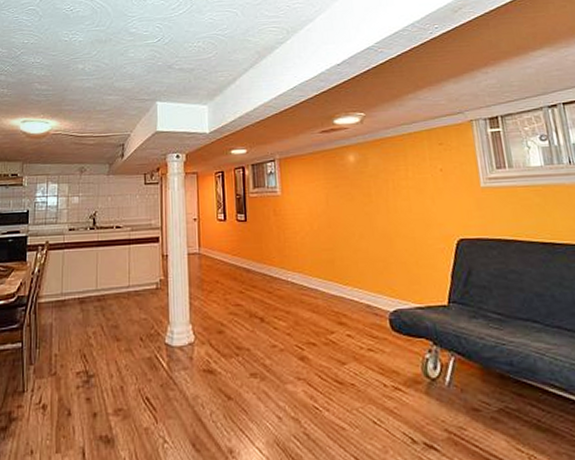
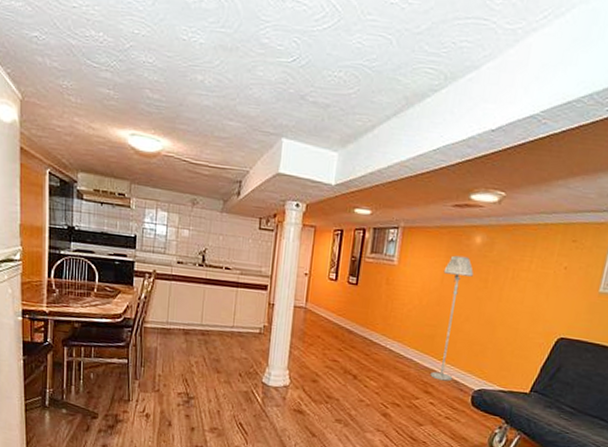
floor lamp: none [326,175,364,308] -> present [430,255,474,382]

